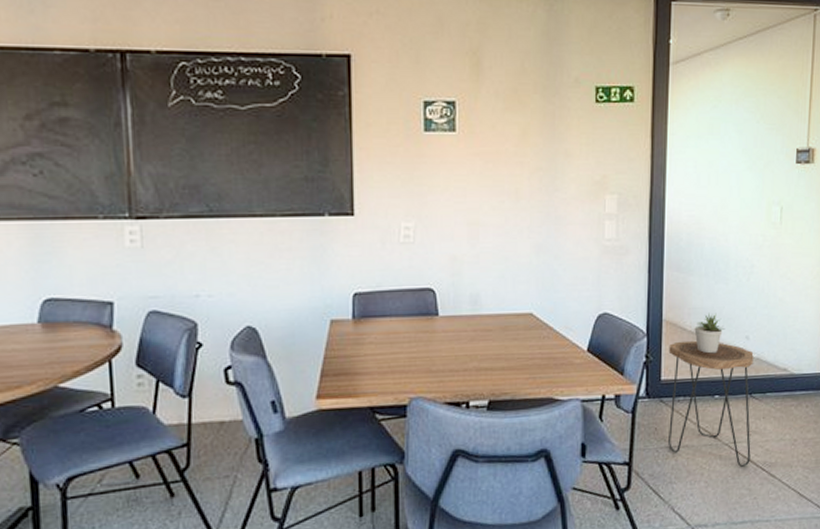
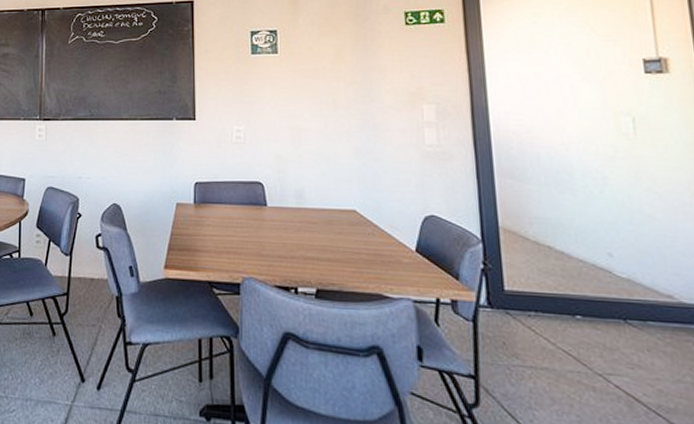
side table: present [668,340,754,468] -> none [509,251,638,407]
potted plant: present [694,313,725,354] -> none [539,224,579,269]

